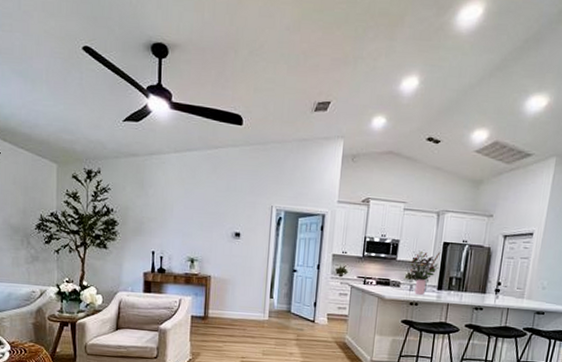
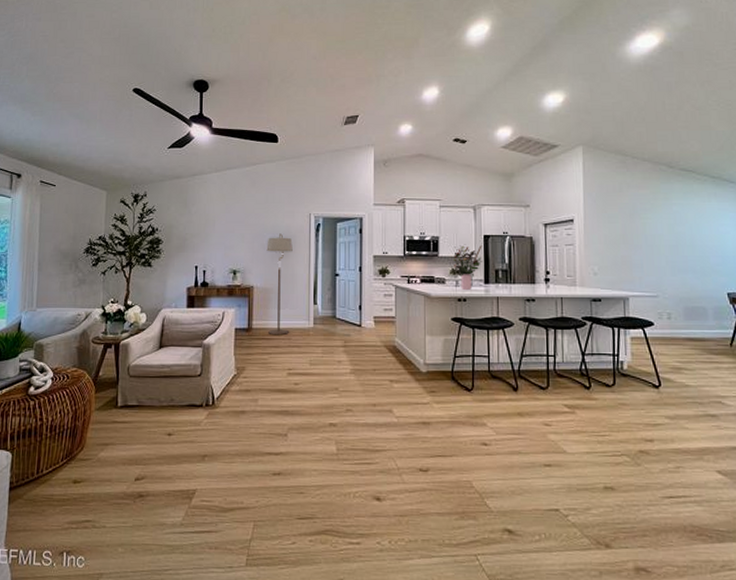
floor lamp: none [224,224,253,326] -> present [266,233,293,336]

